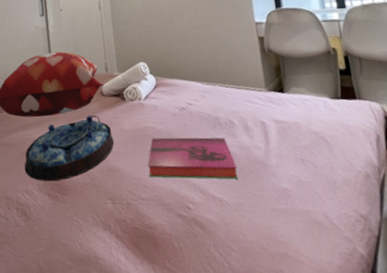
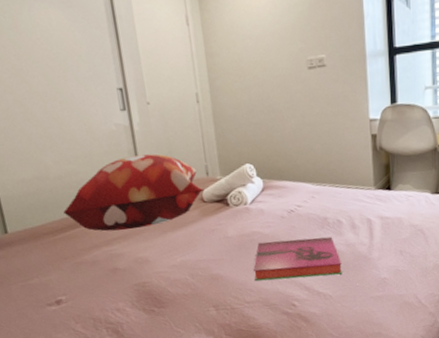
serving tray: present [24,115,115,181] -> none [112,223,218,297]

